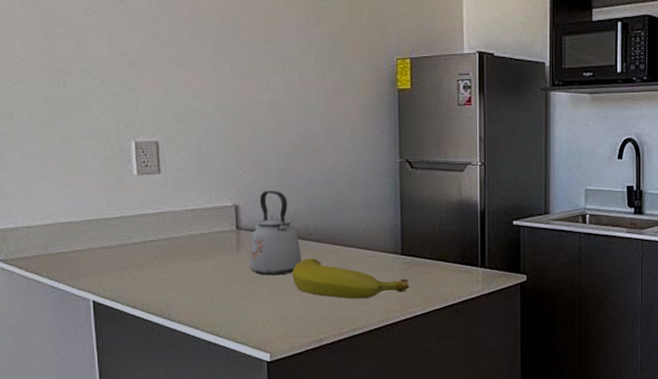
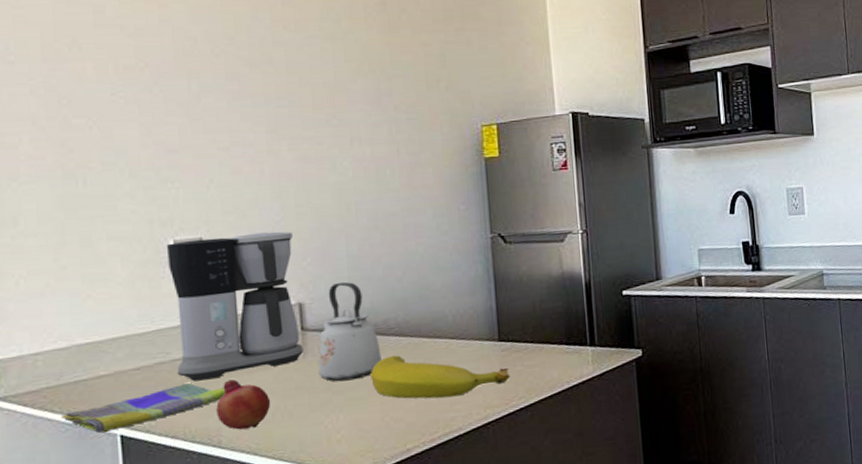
dish towel: none [47,264,175,298] -> present [60,383,226,433]
coffee maker: none [129,141,238,263] -> present [166,231,303,381]
fruit: none [167,265,211,307] -> present [216,379,271,430]

